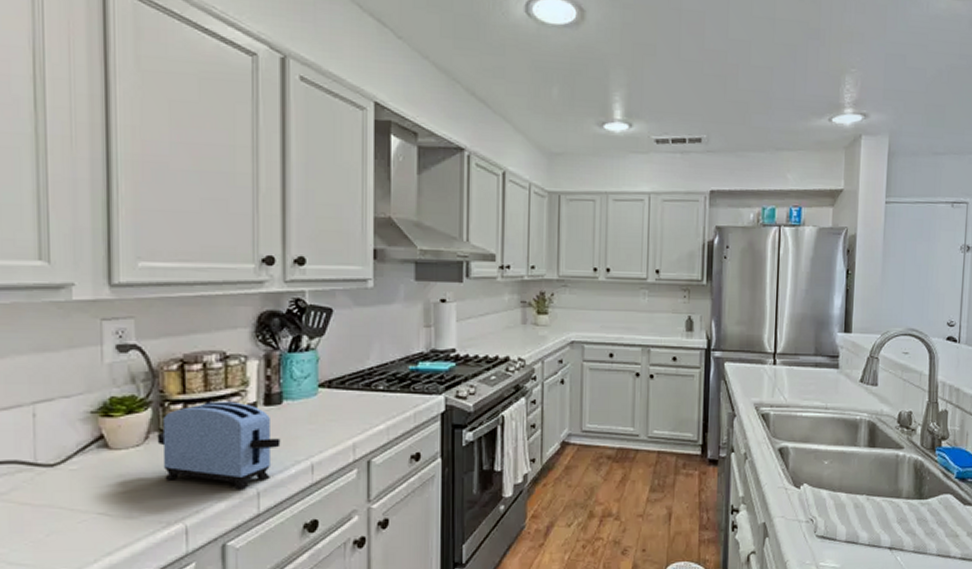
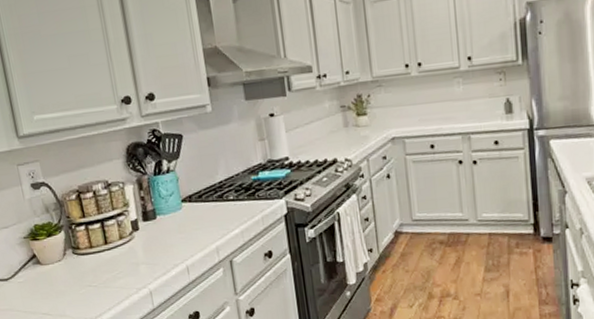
toaster: present [157,401,281,490] -> none [71,220,161,291]

